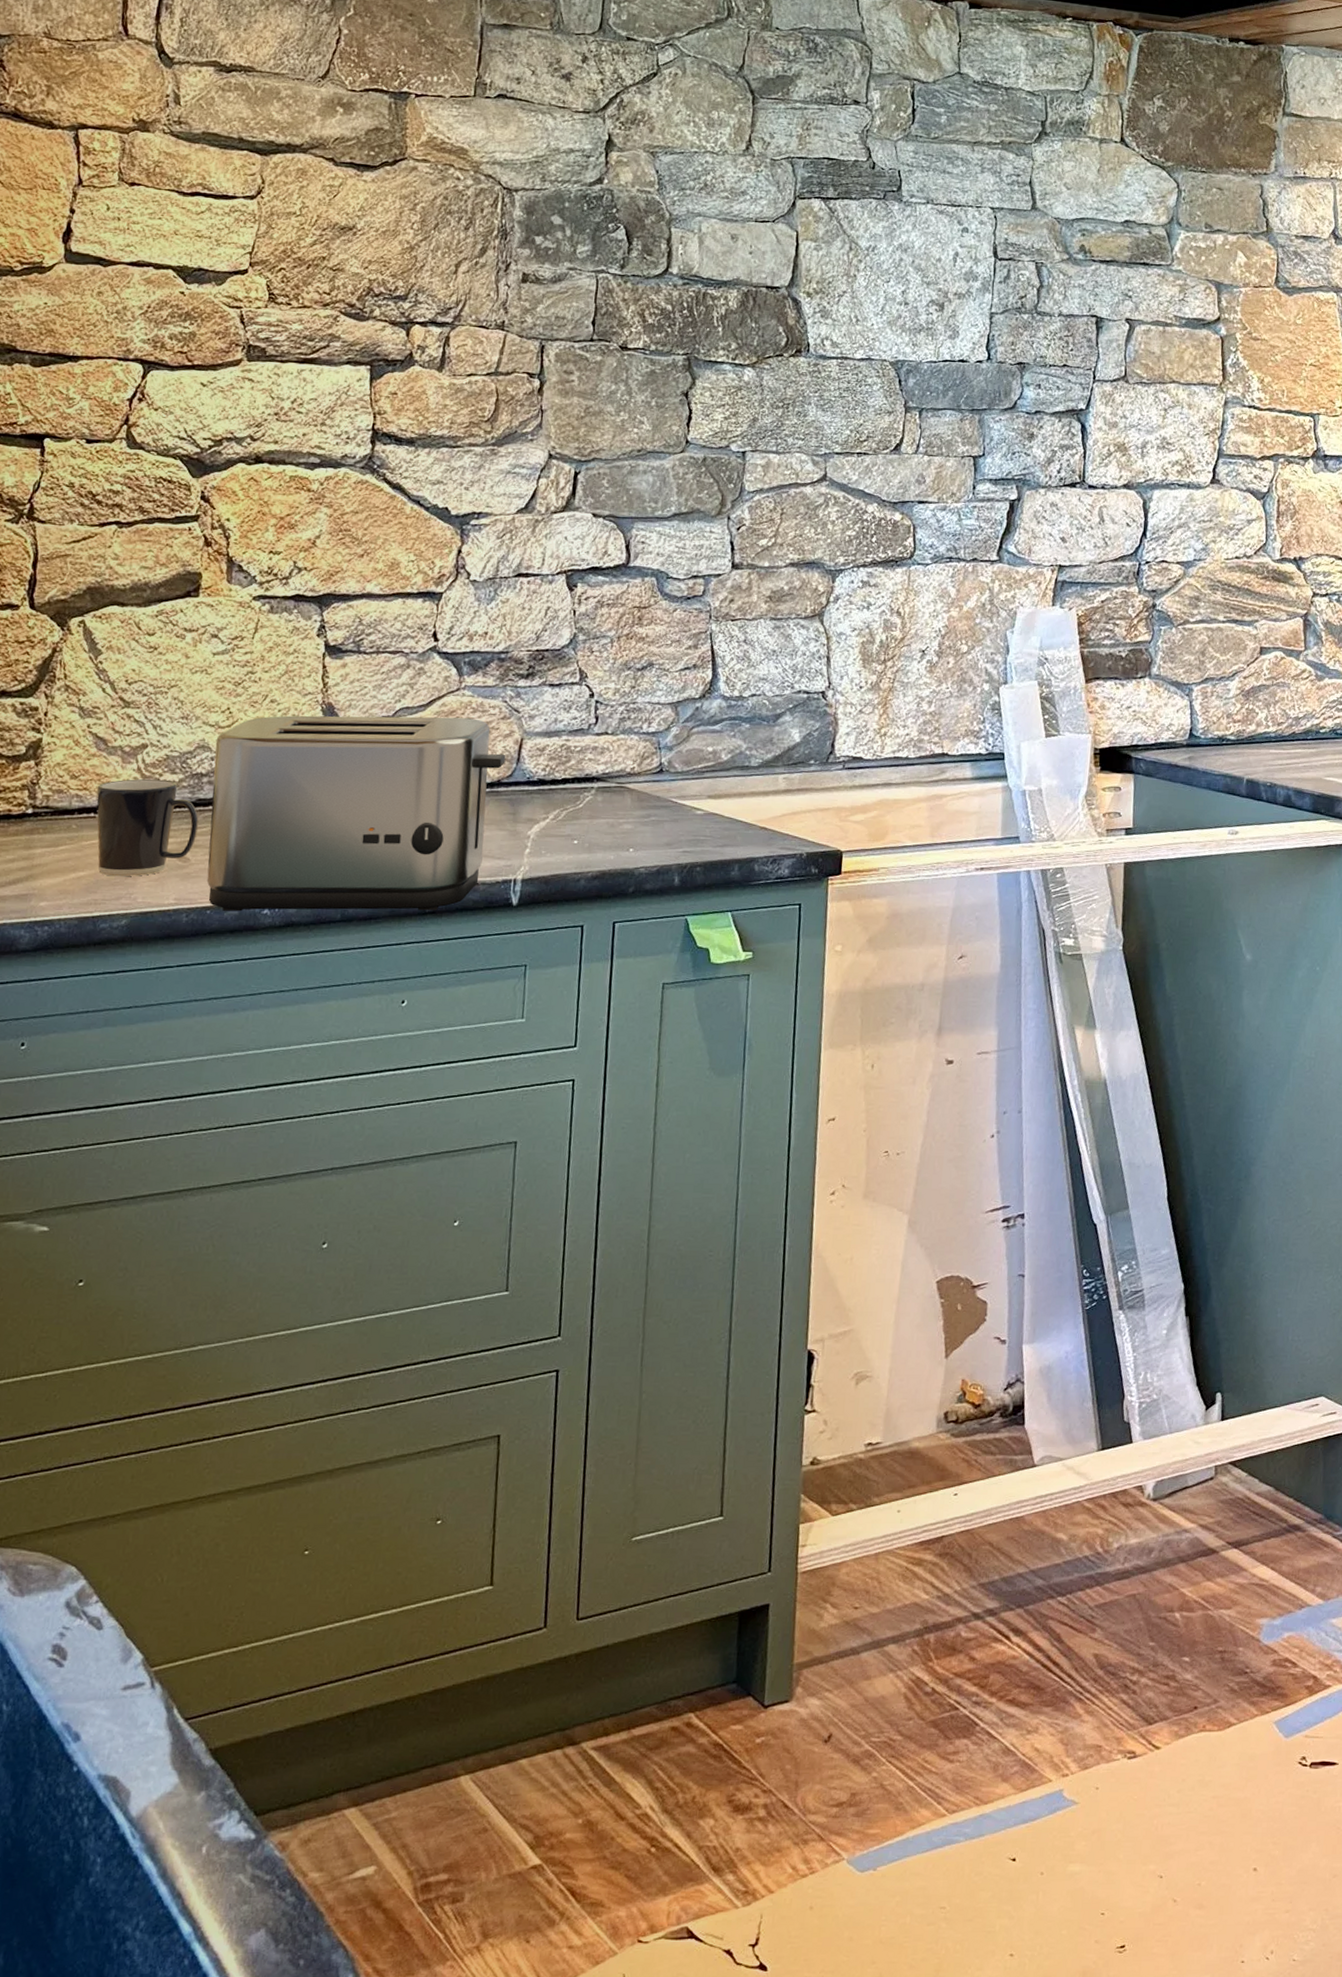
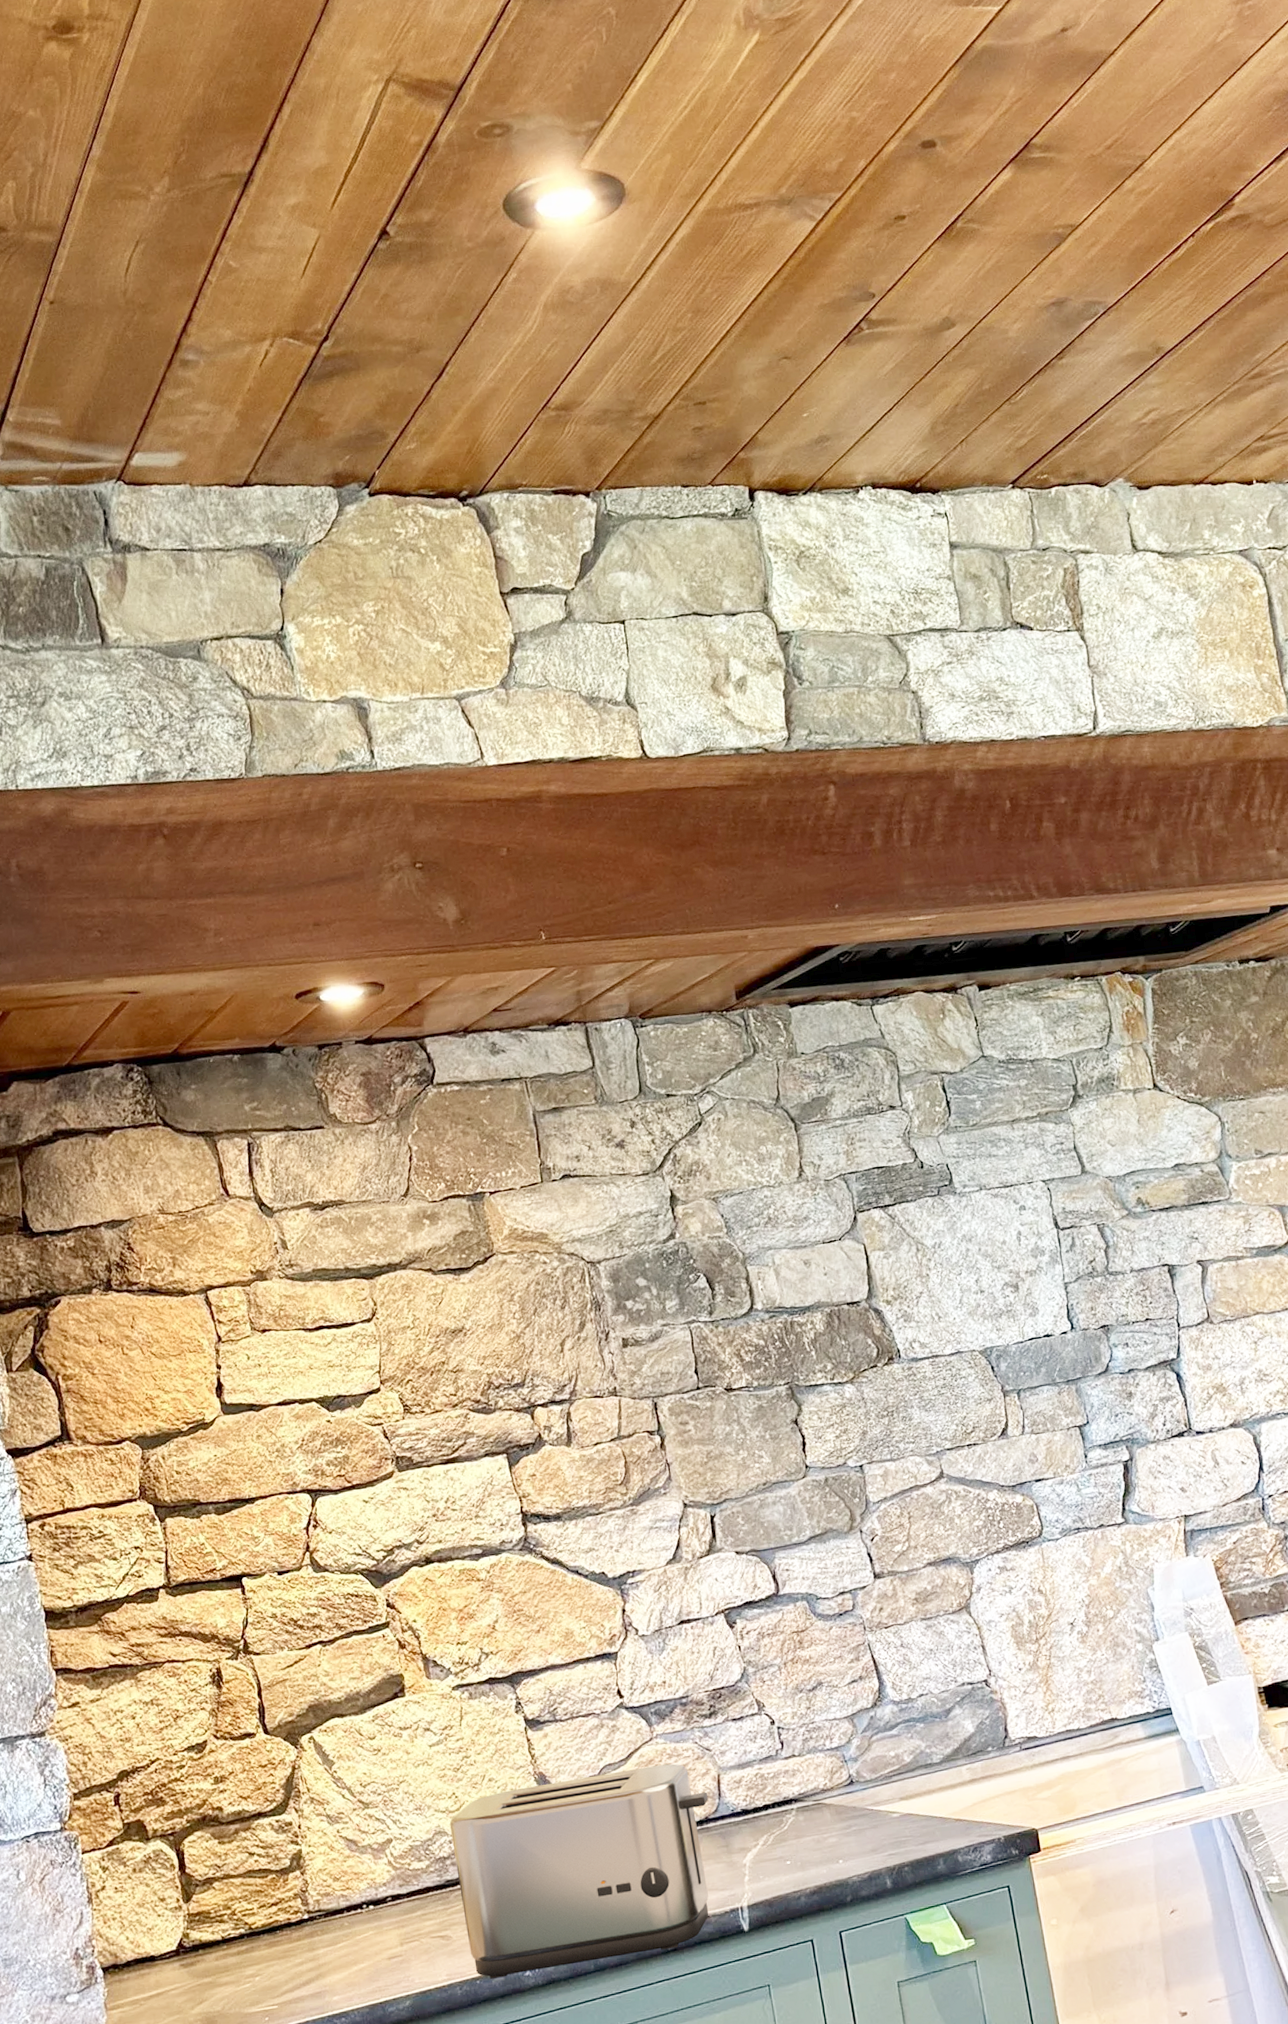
mug: present [96,778,199,877] -> none [357,1868,453,1964]

